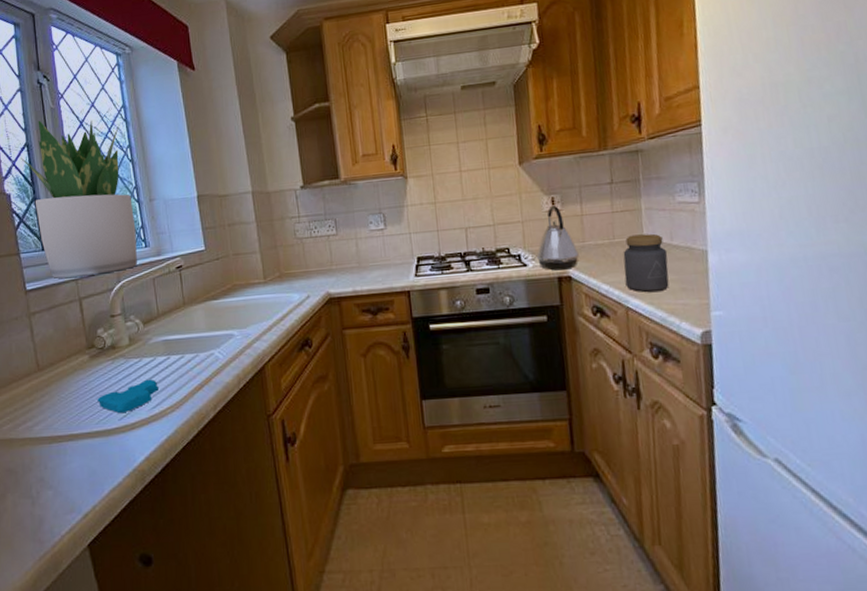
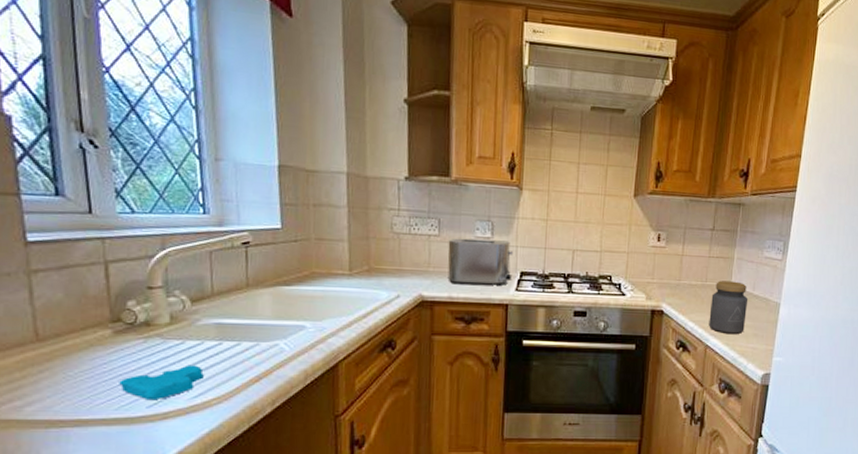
planter: present [20,120,137,279] -> none [31,29,193,237]
toaster: none [346,229,409,279] -> present [447,238,514,285]
kettle: present [536,205,579,271] -> none [635,241,674,304]

